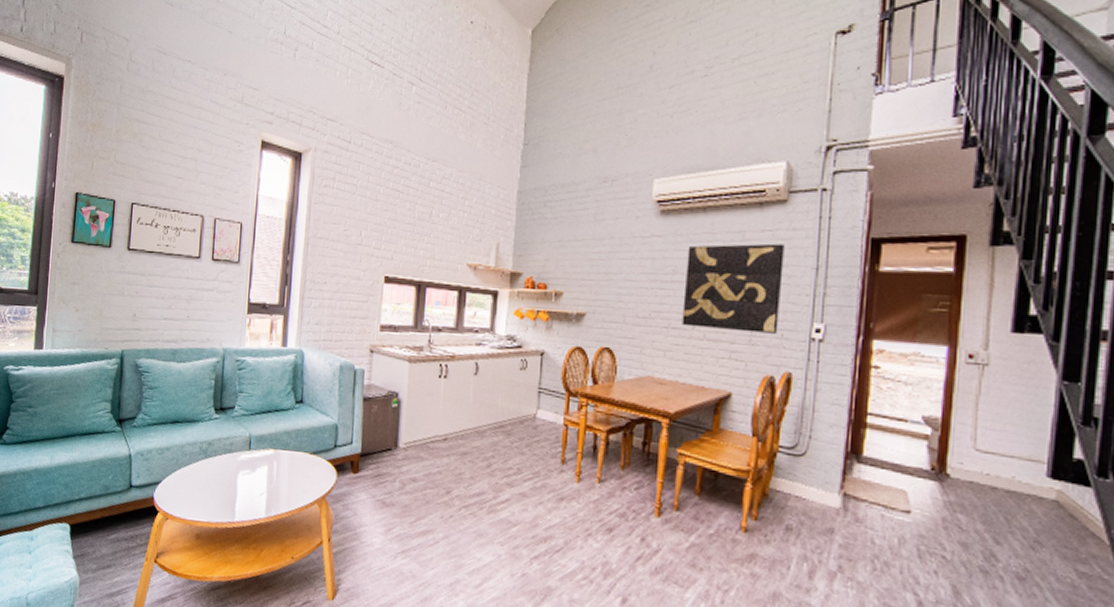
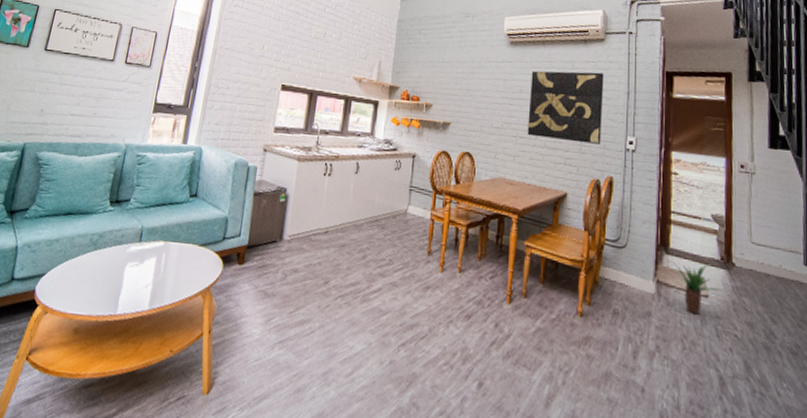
potted plant: none [866,473,931,533] -> present [673,263,723,315]

